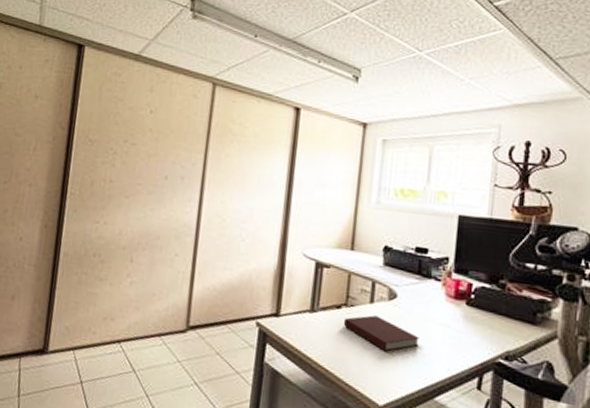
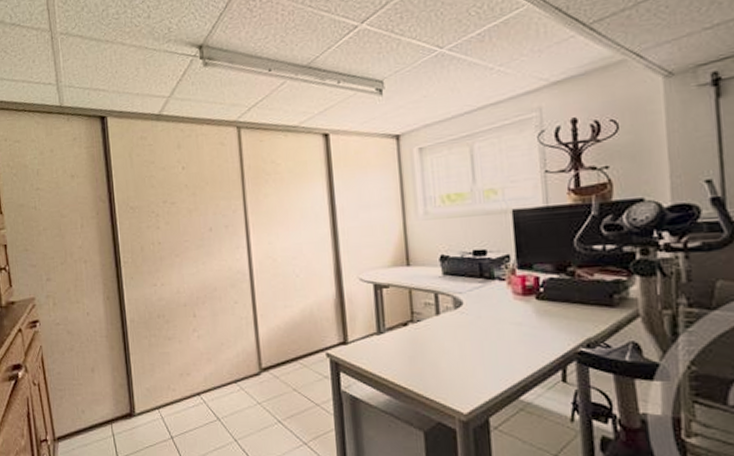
notebook: present [343,315,420,352] -> none [412,327,494,360]

